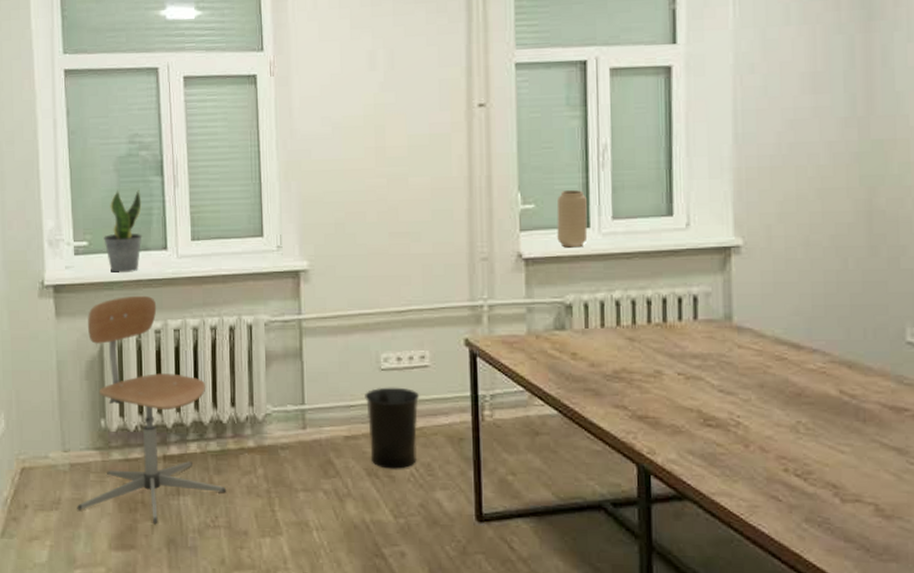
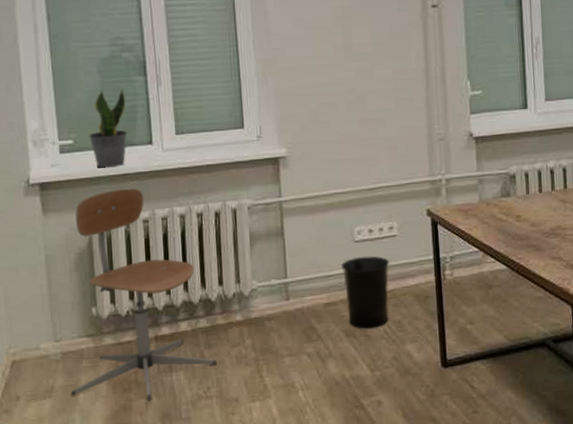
vase: present [556,189,588,248] -> none [500,77,526,127]

